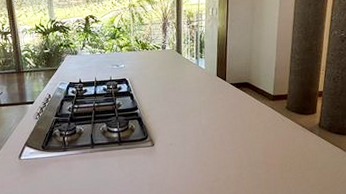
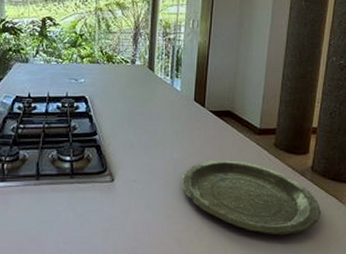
plate: none [210,122,329,181] -> present [182,160,322,236]

